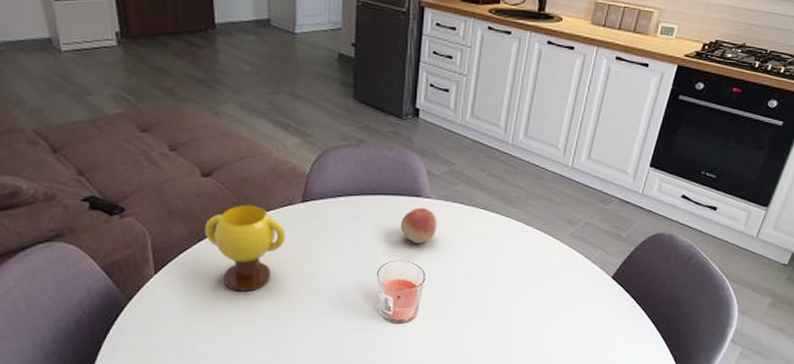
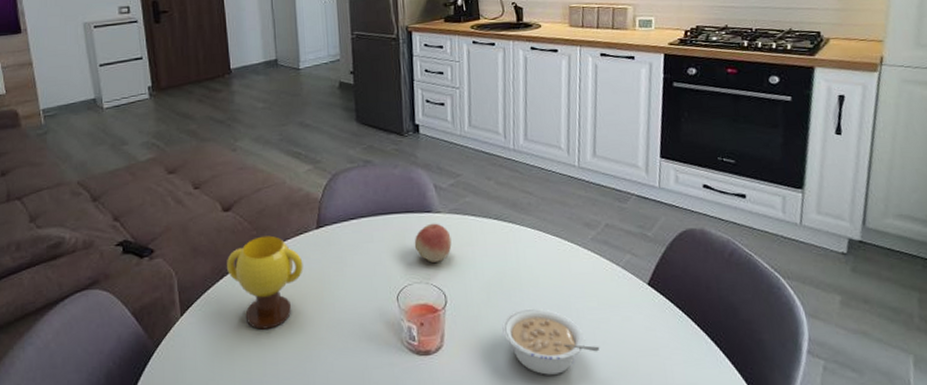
legume: none [473,290,558,346] -> present [502,308,600,375]

